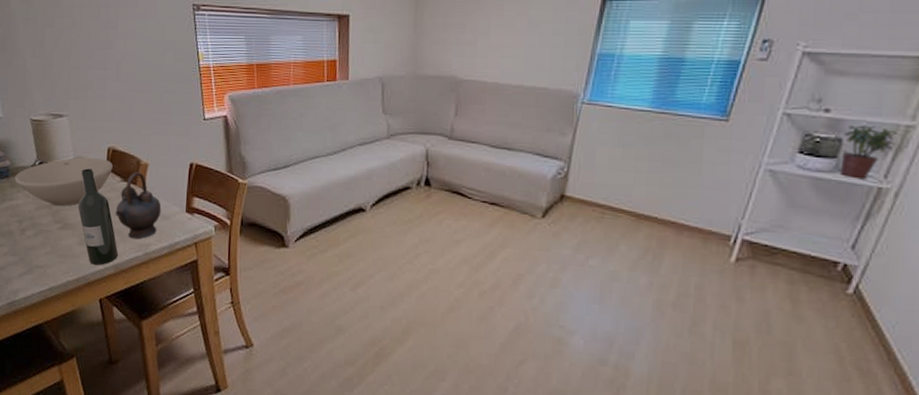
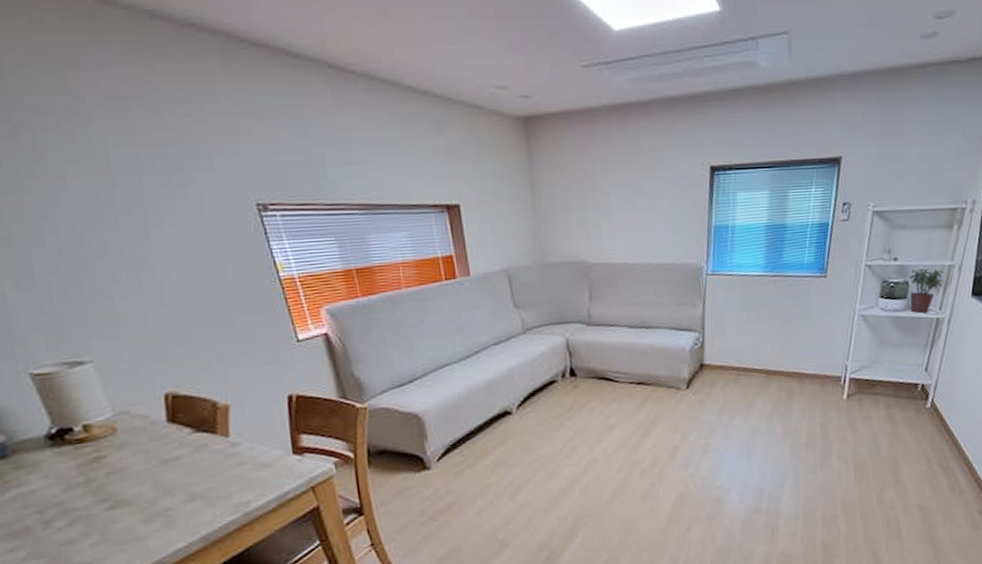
bowl: present [15,157,113,206] -> none [19,409,177,481]
wine bottle: present [78,168,118,266] -> none [127,424,206,544]
teapot: present [115,172,162,239] -> none [191,417,259,500]

